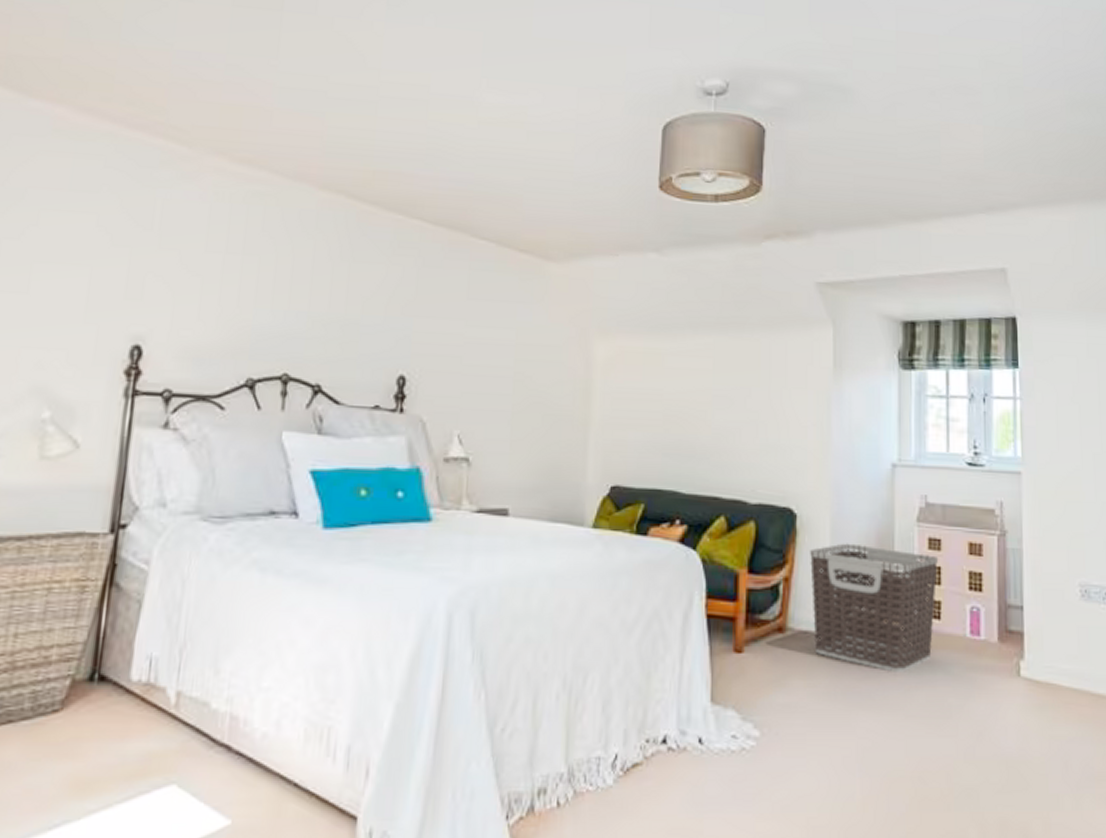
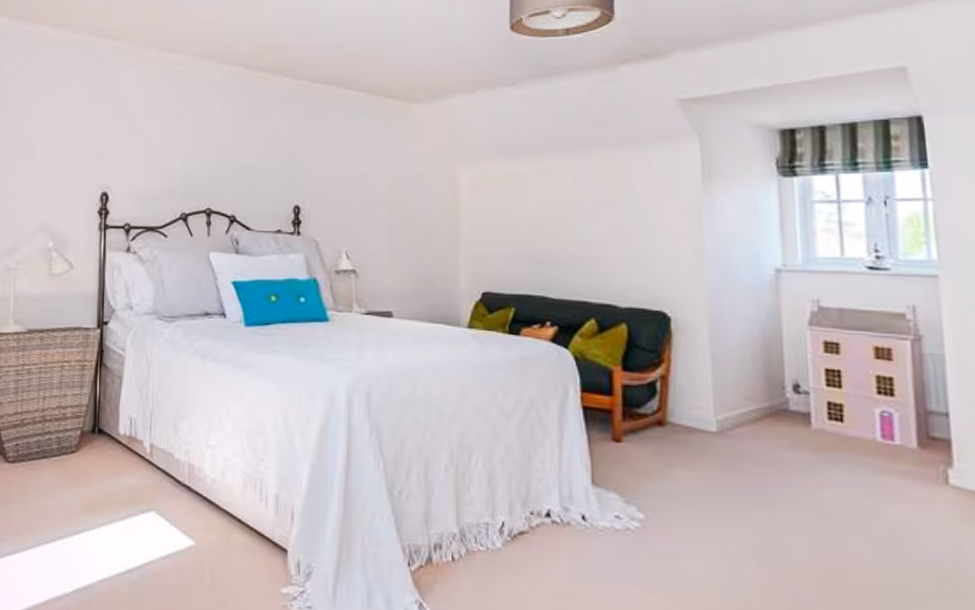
clothes hamper: present [810,543,939,672] -> none [687,345,838,471]

